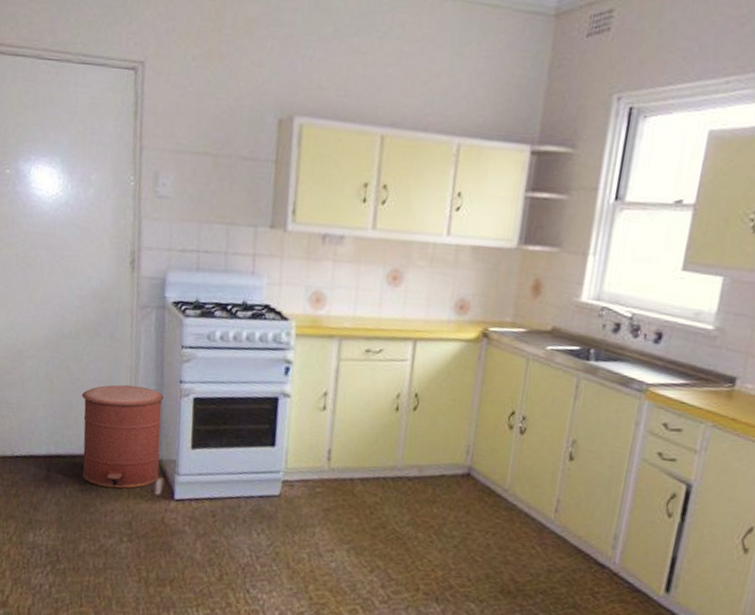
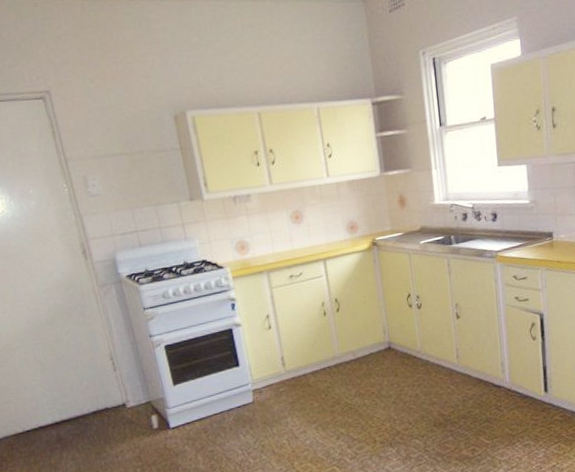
trash can: present [81,384,164,489] -> none [70,347,153,435]

